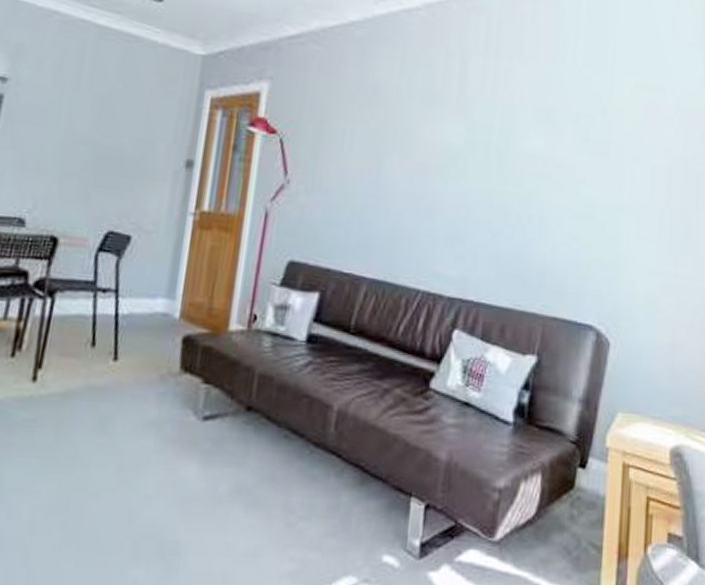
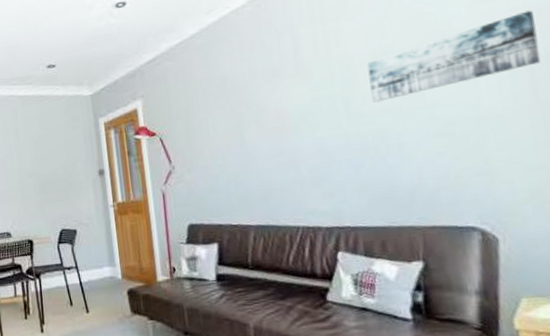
wall art: none [526,109,682,167] -> present [367,10,541,103]

